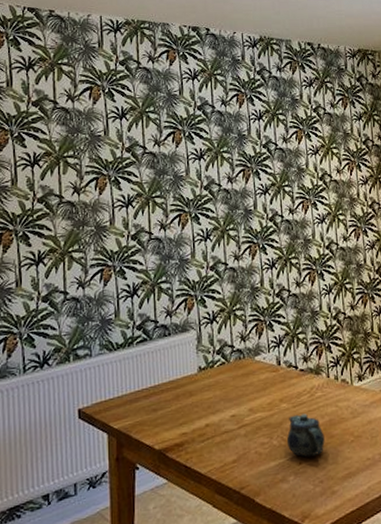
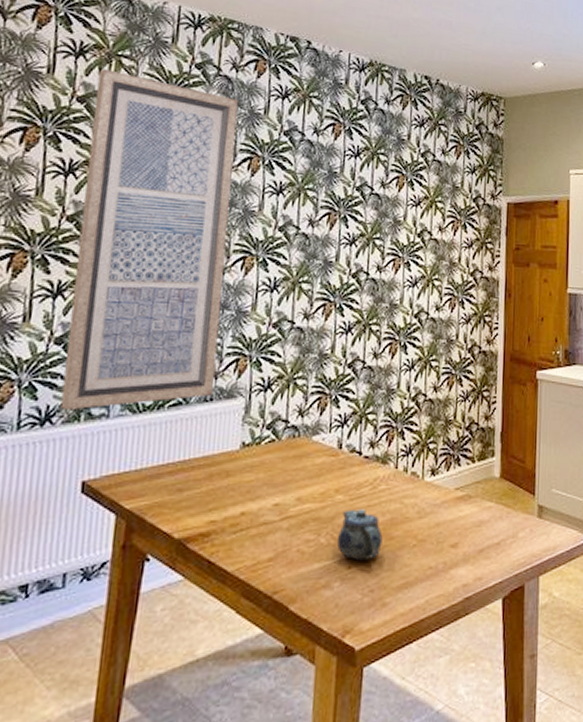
wall art: none [46,76,171,354] -> present [60,69,238,411]

